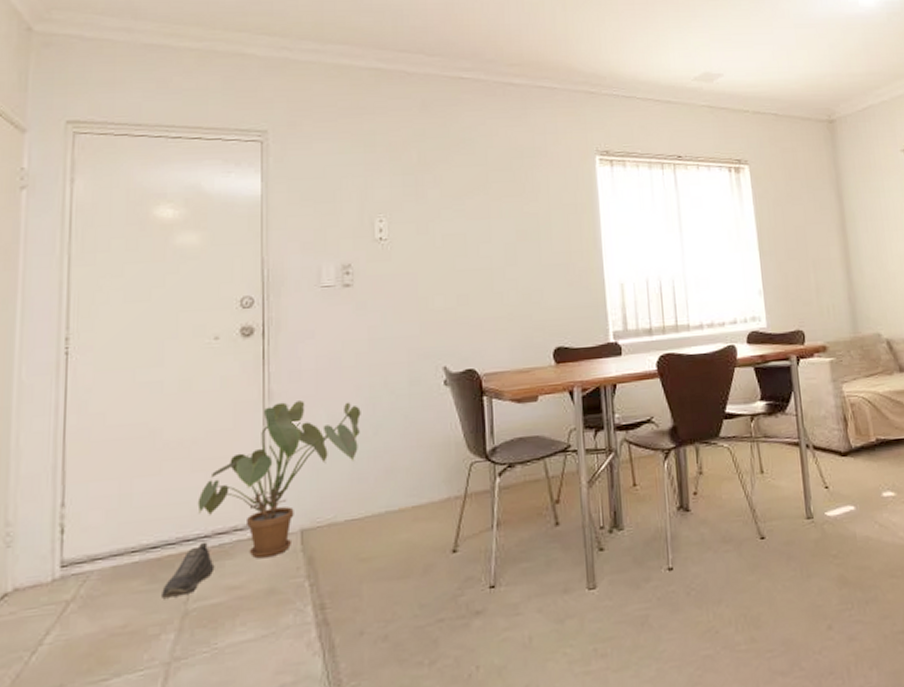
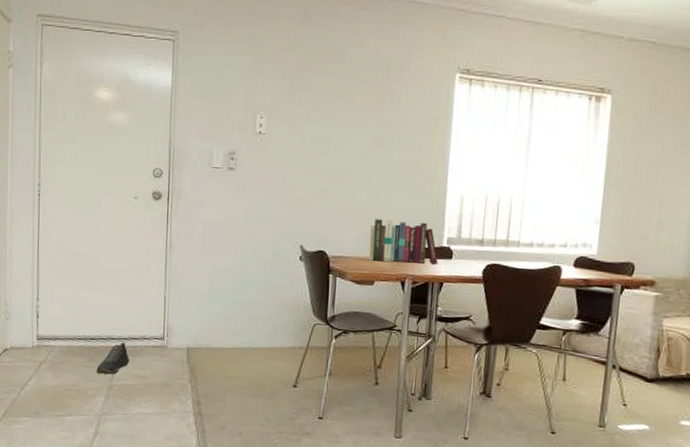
house plant: present [197,400,361,559] -> none [120,253,235,362]
books: none [525,318,607,372] -> present [368,219,438,266]

